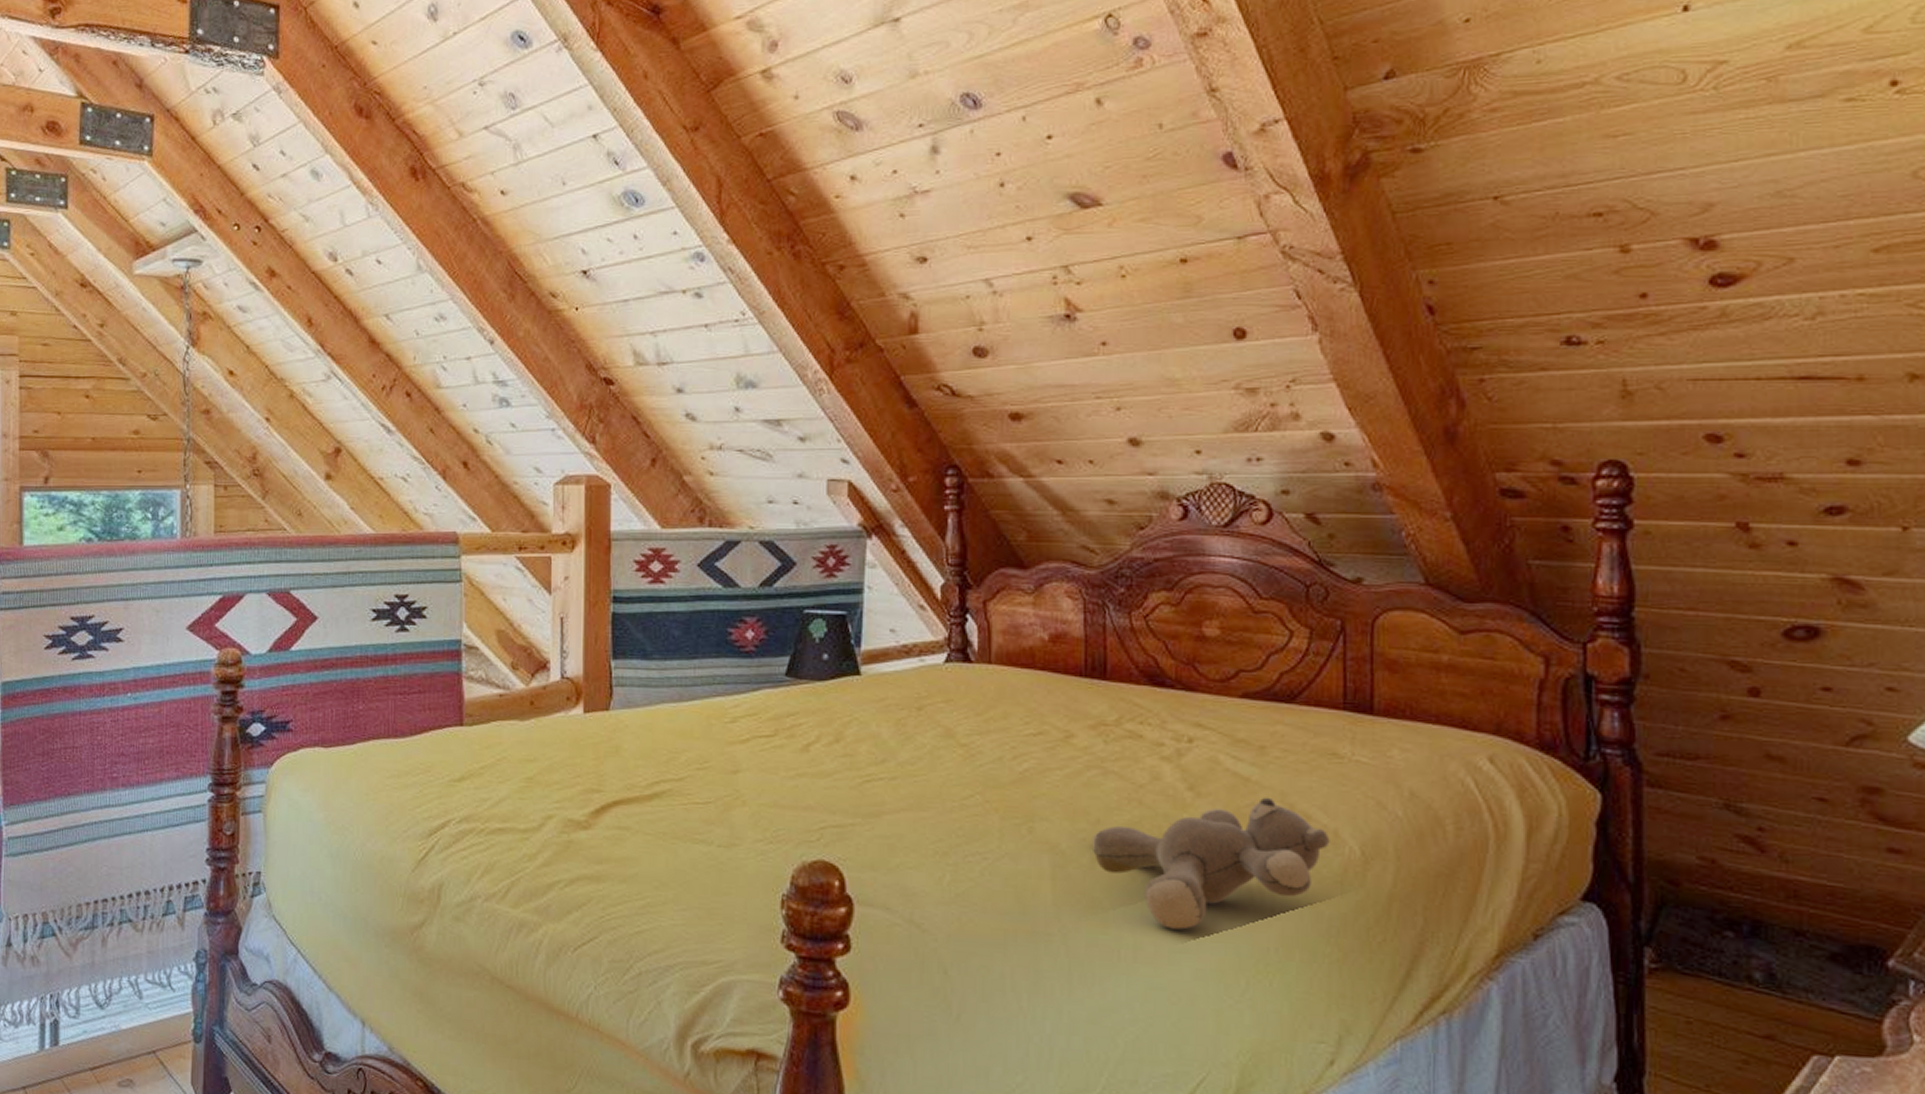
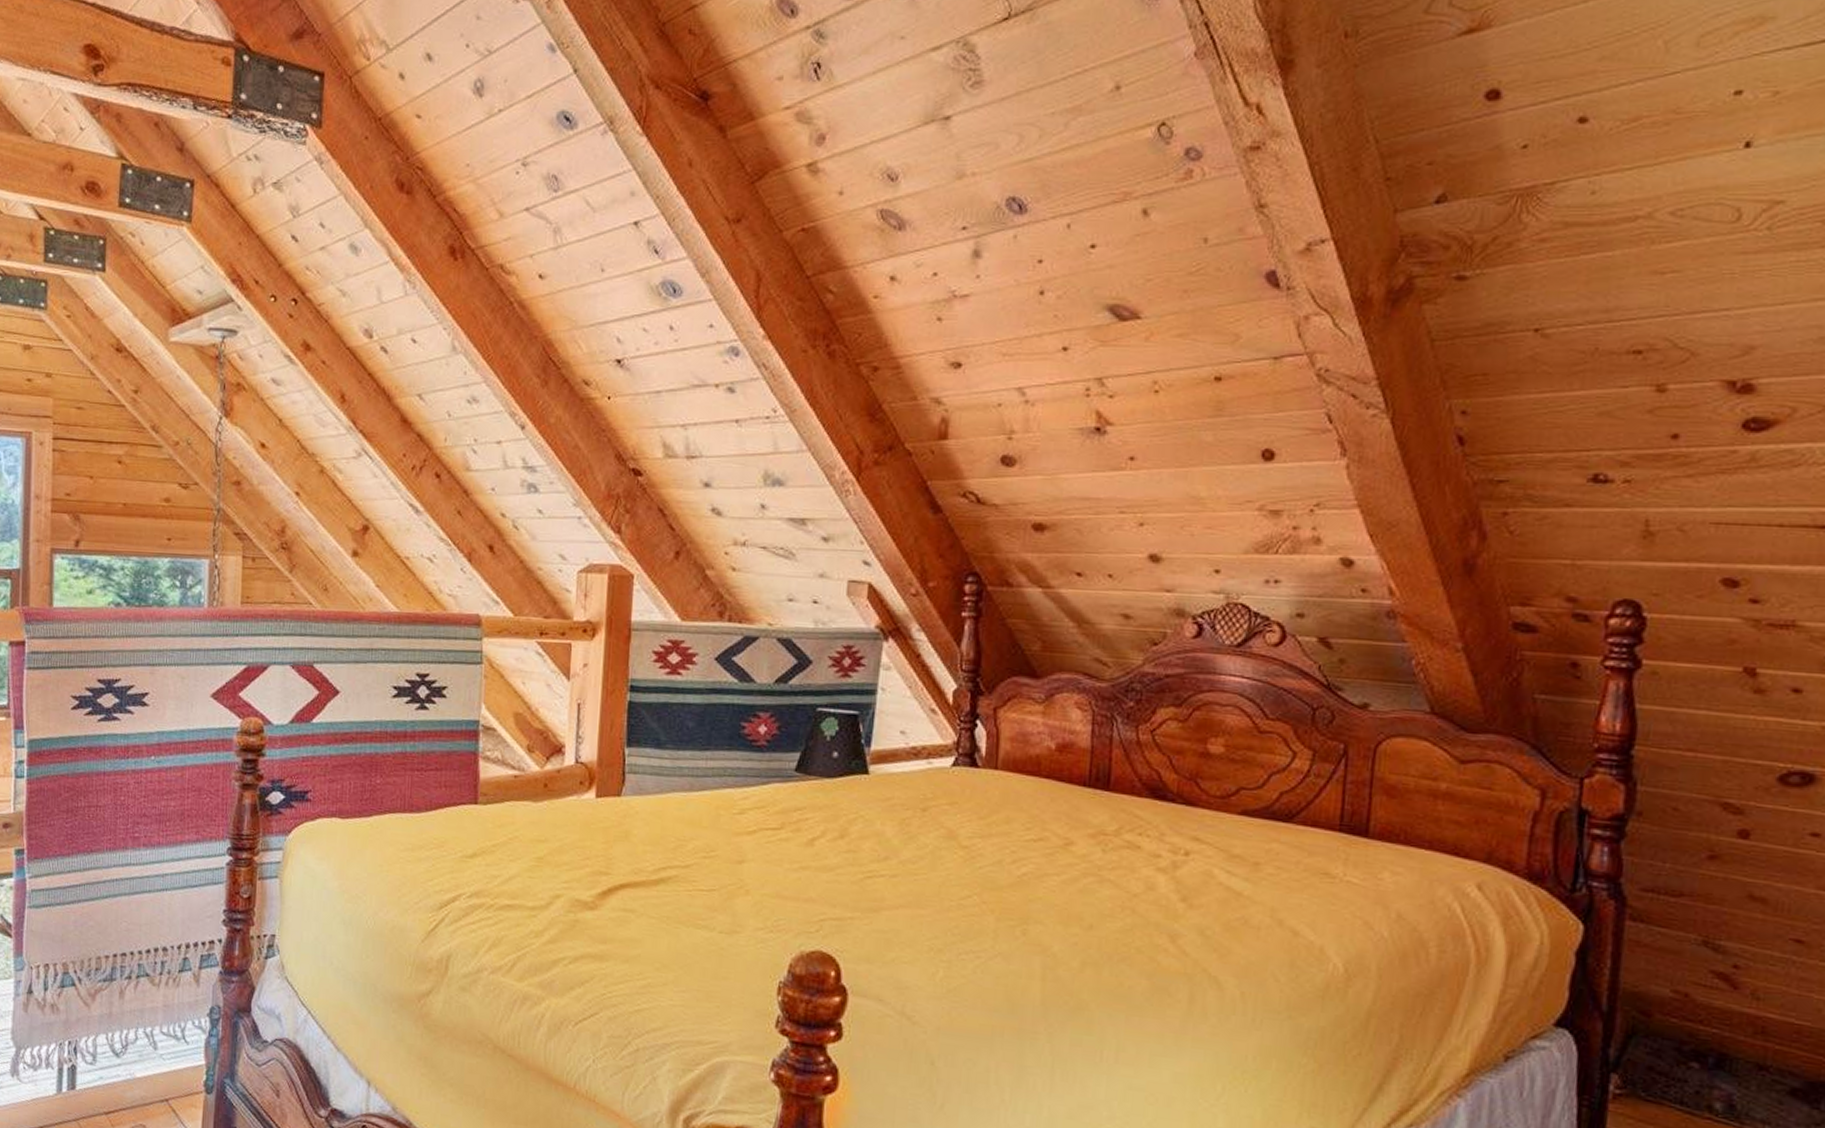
stuffed bear: present [1091,797,1330,930] -> none [1083,911,1316,1034]

